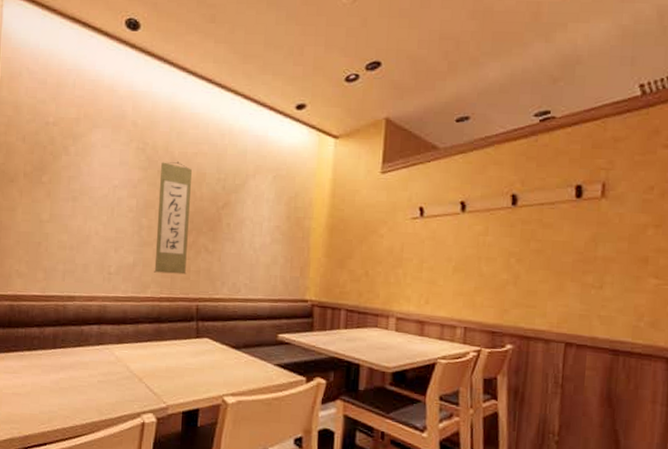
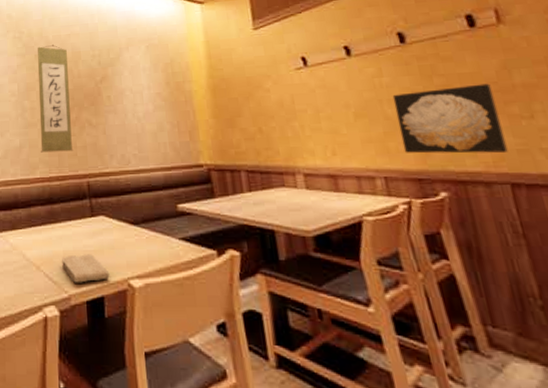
washcloth: none [163,371,207,396] -> present [62,254,110,283]
wall art: none [487,252,577,316] -> present [392,83,508,154]

